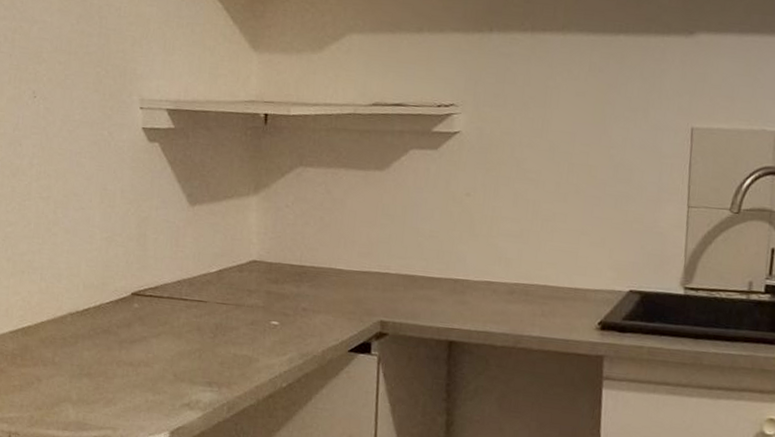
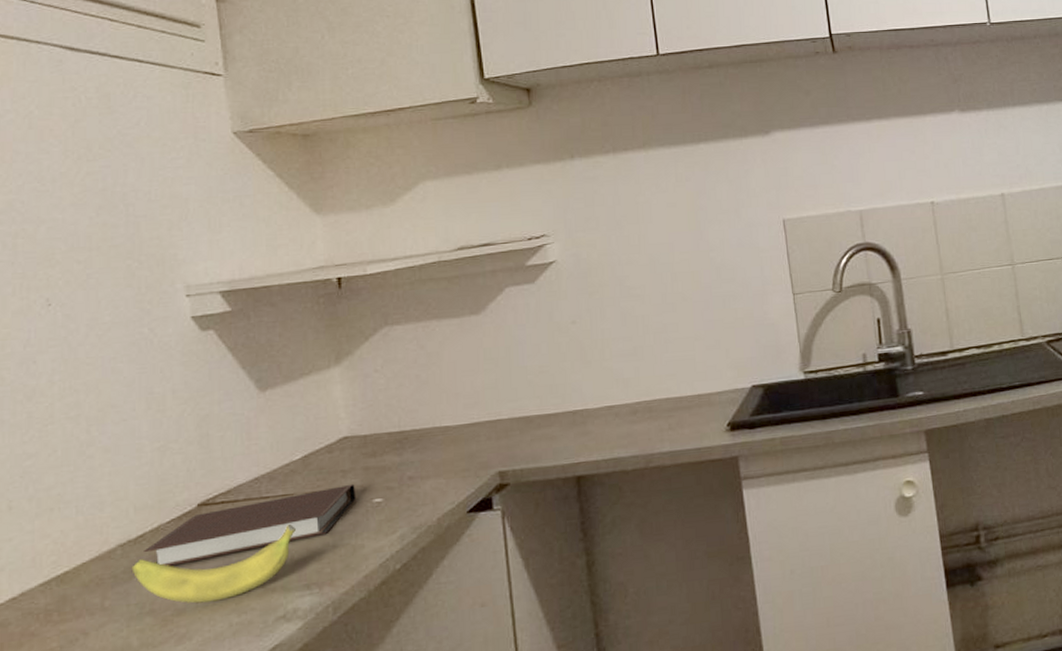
banana: none [77,326,207,379] -> present [131,523,297,604]
notebook: none [87,301,258,343] -> present [144,483,357,567]

